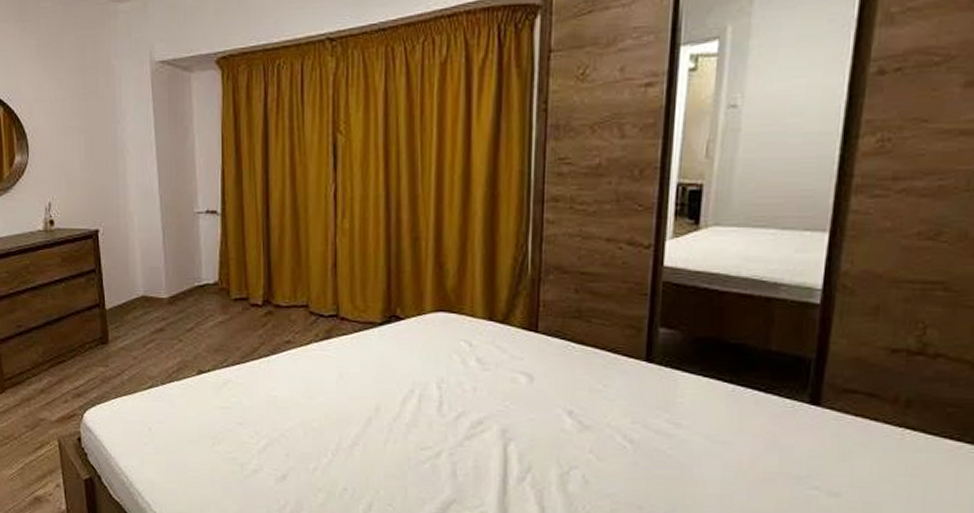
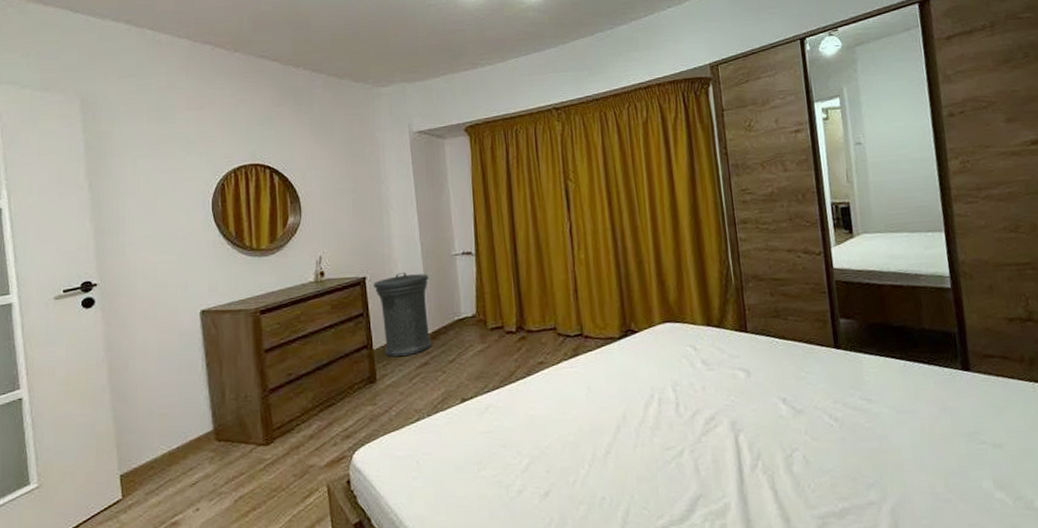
trash can: none [107,228,169,320] -> present [374,273,432,358]

